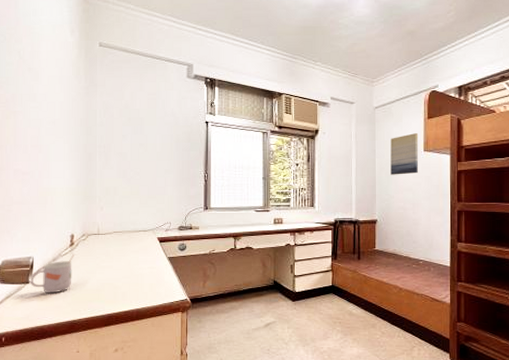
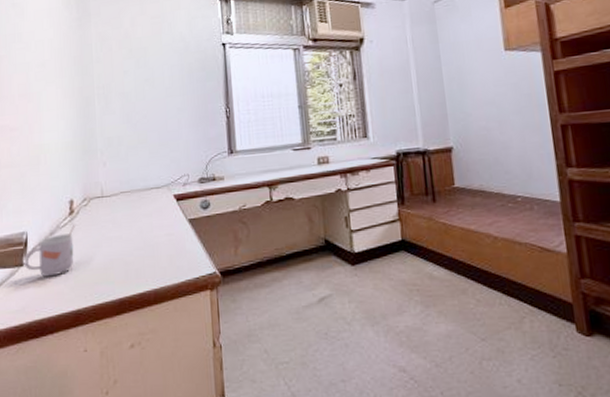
wall art: present [390,133,419,175] -> none [458,28,500,86]

